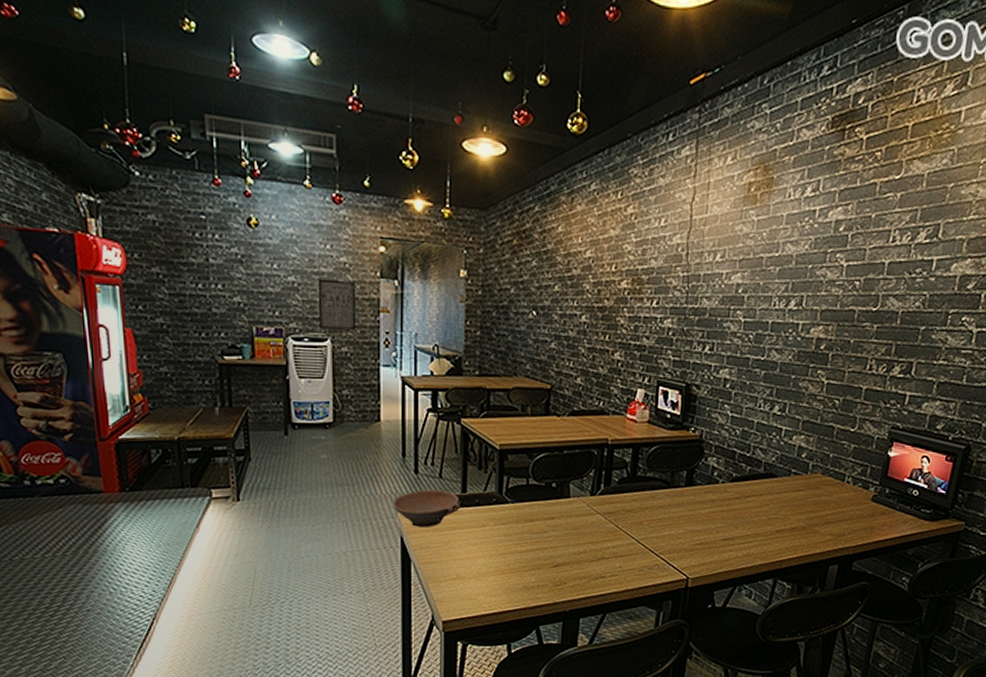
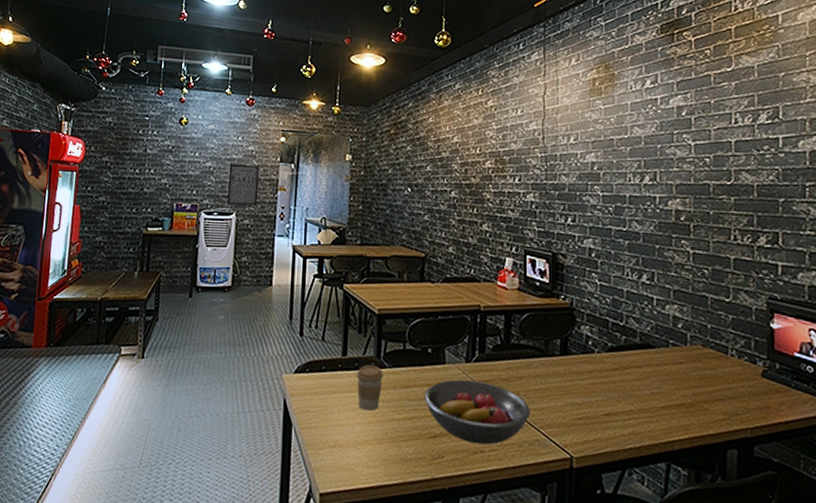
bowl: present [392,489,460,527] -> none [278,352,341,390]
coffee cup: none [478,500,506,544] -> present [357,364,384,411]
fruit bowl: none [547,512,652,571] -> present [424,379,531,445]

